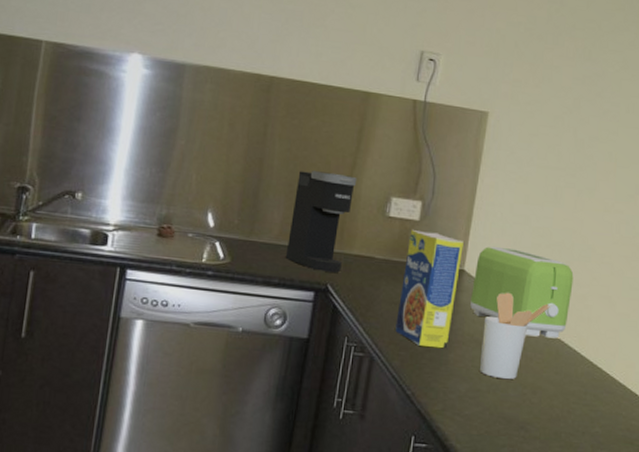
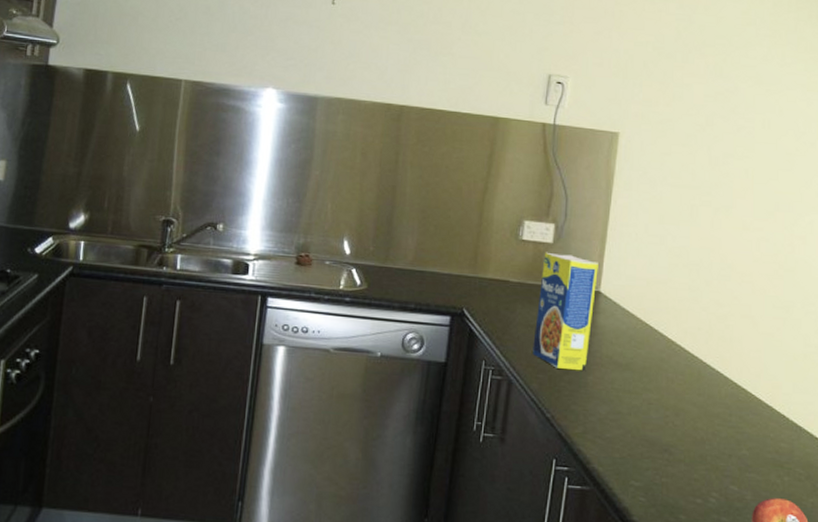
coffee maker: present [285,171,357,273] -> none [420,196,489,297]
toaster: present [470,246,574,339] -> none [608,267,713,360]
utensil holder: present [480,292,550,379] -> none [620,313,690,401]

